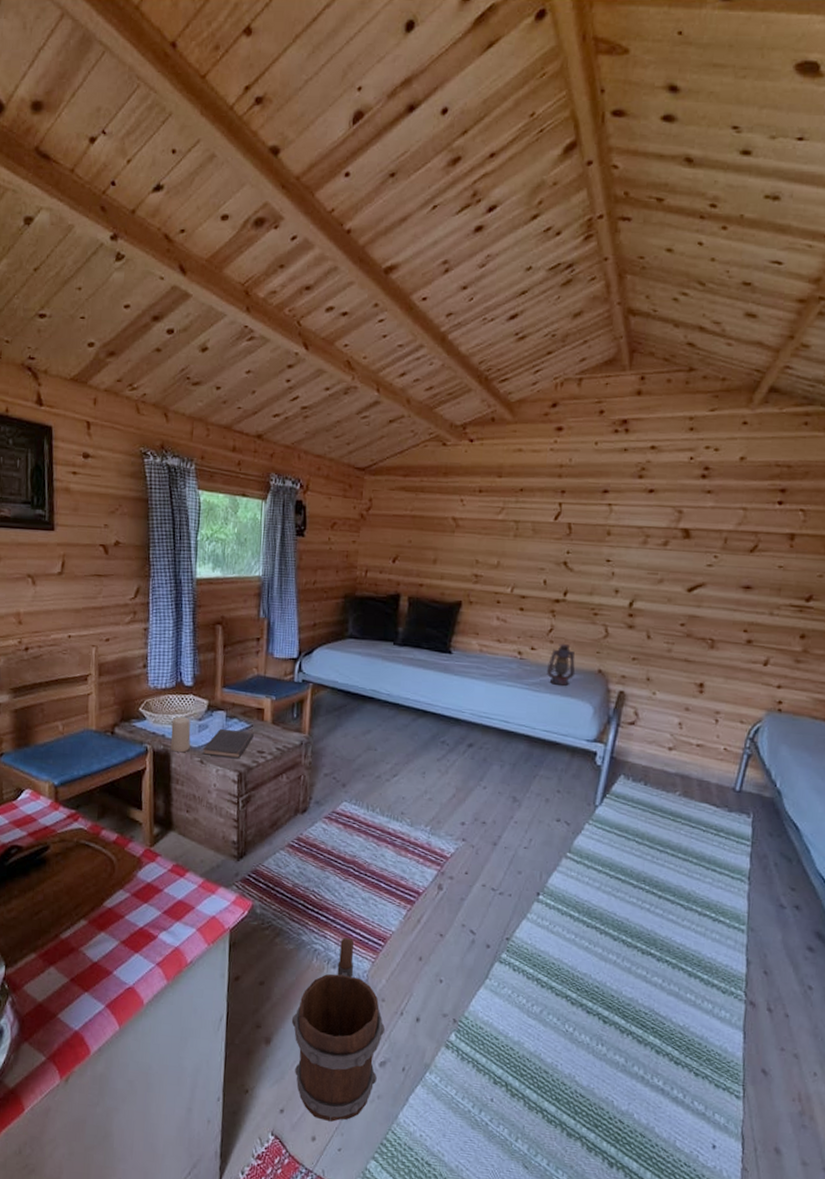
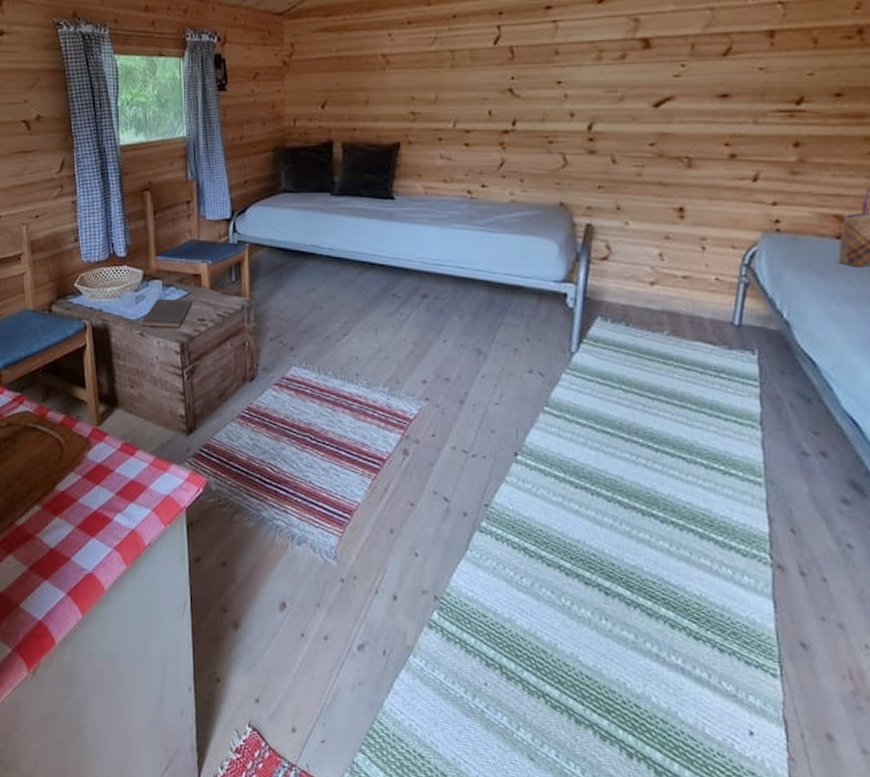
candle: present [170,717,191,753] -> none [108,290,130,326]
bucket: present [291,938,385,1122] -> none [258,512,359,711]
lantern: present [547,643,576,687] -> none [502,177,534,225]

